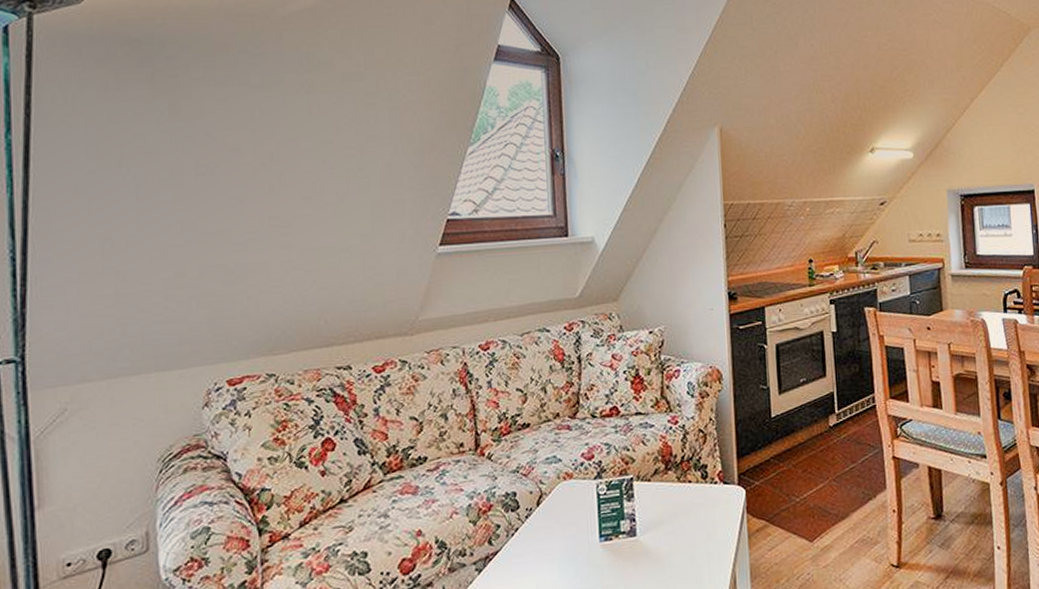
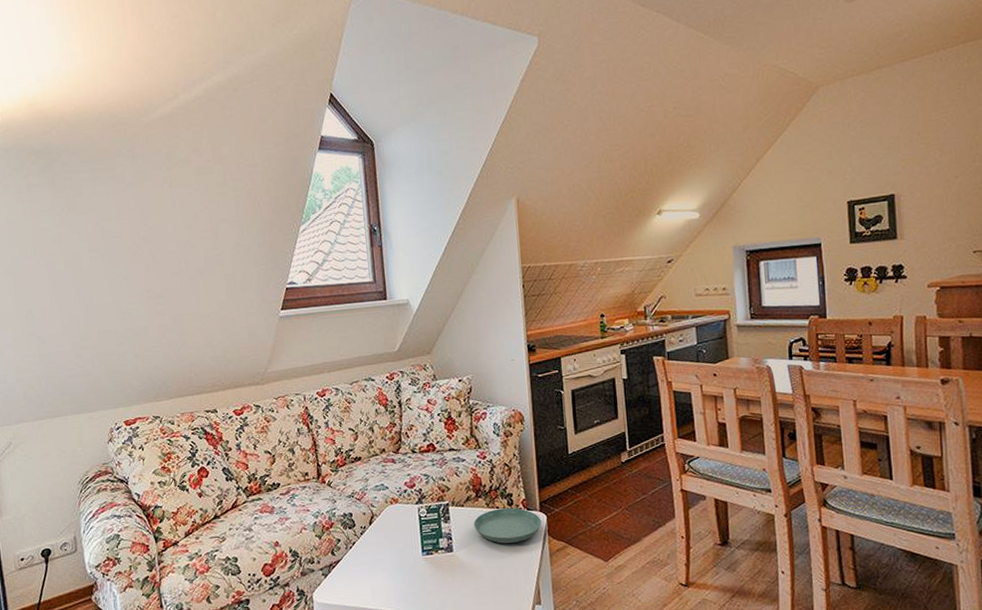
saucer: none [661,481,740,524] -> present [473,508,542,544]

